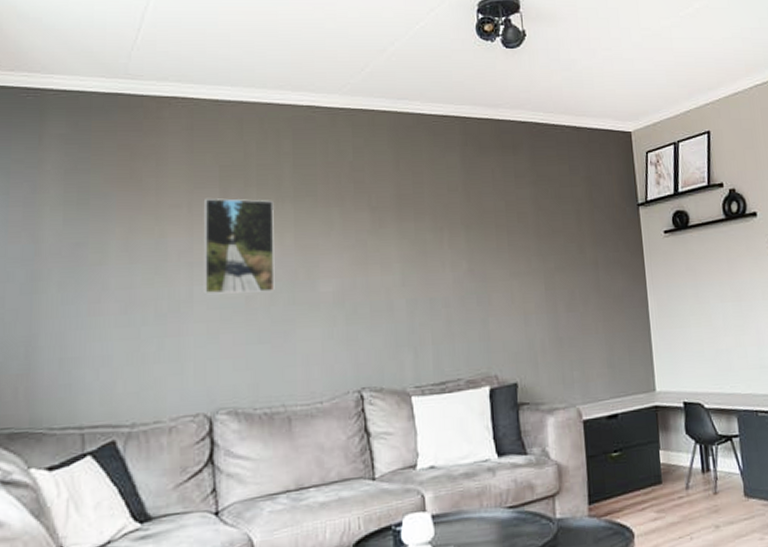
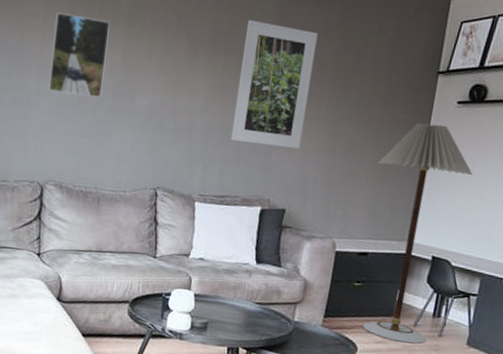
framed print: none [432,177,518,315] -> present [230,19,319,149]
floor lamp: none [603,257,704,513] -> present [362,123,473,344]

